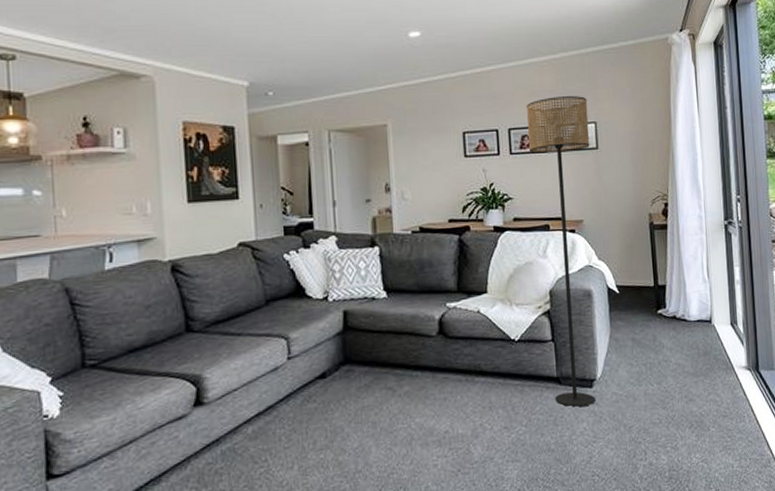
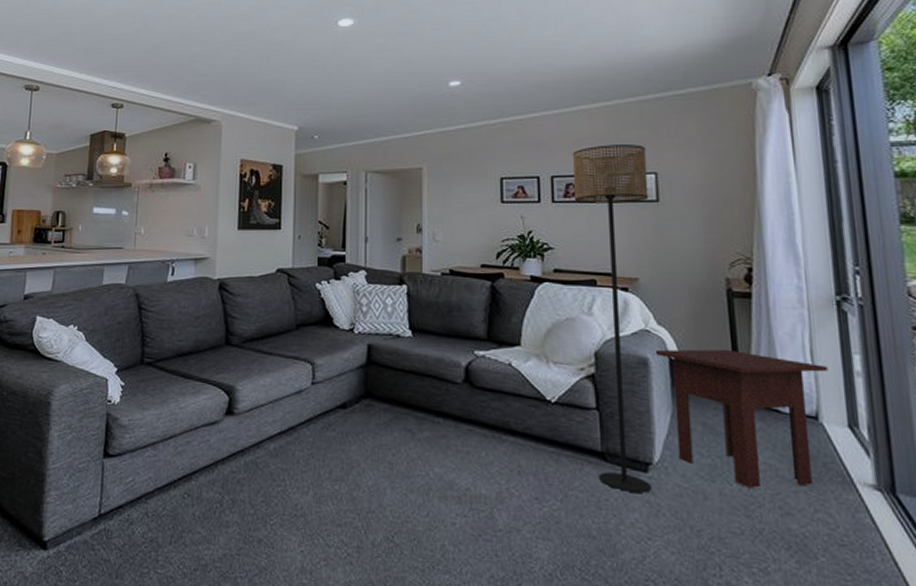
side table: none [595,274,718,385] -> present [653,349,828,488]

